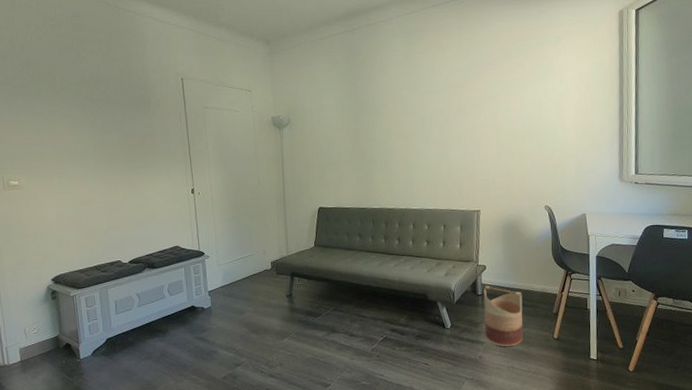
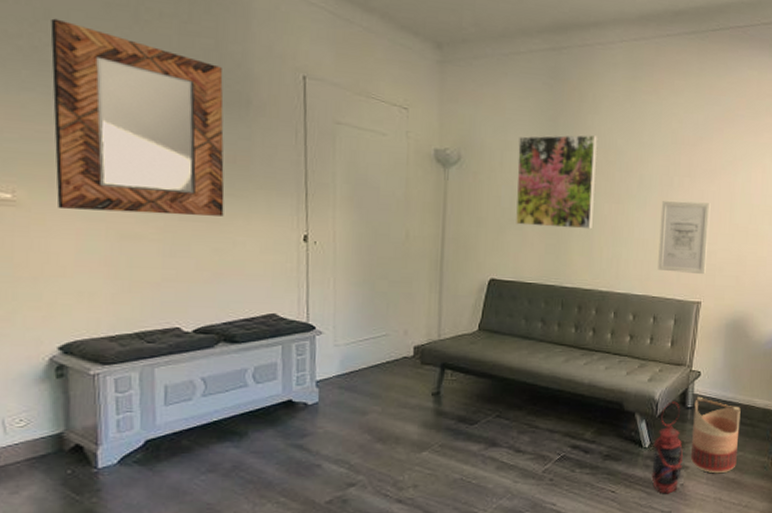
home mirror: none [31,64,140,187] -> present [50,18,225,216]
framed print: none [329,91,390,165] -> present [516,135,597,230]
wall art: none [440,131,481,189] -> present [658,201,711,275]
lantern: none [454,290,479,365] -> present [651,401,683,494]

